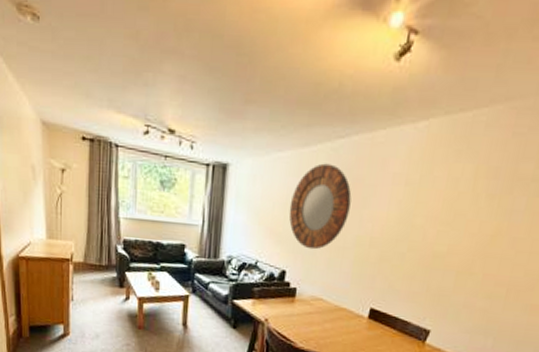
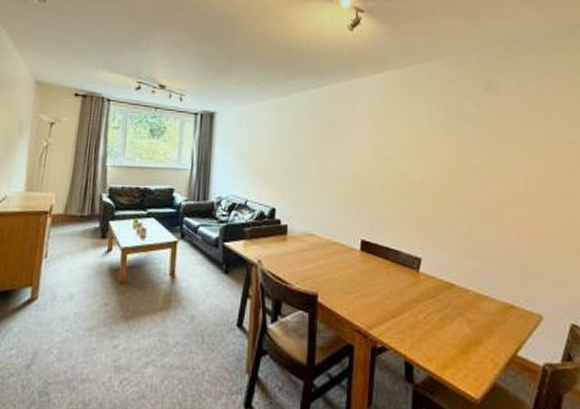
home mirror: present [289,163,352,250] -> none [274,109,329,186]

